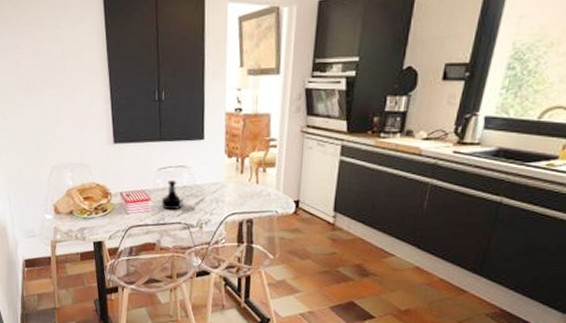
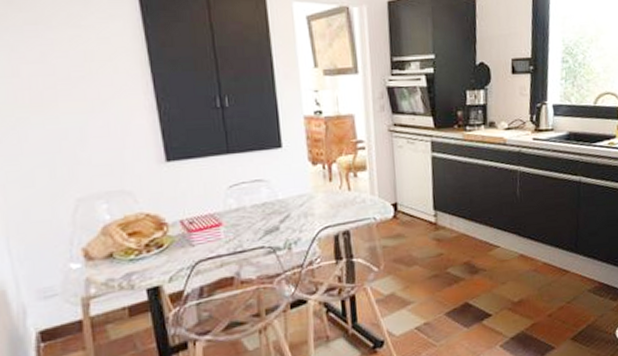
tequila bottle: present [161,179,183,210] -> none [235,197,265,234]

